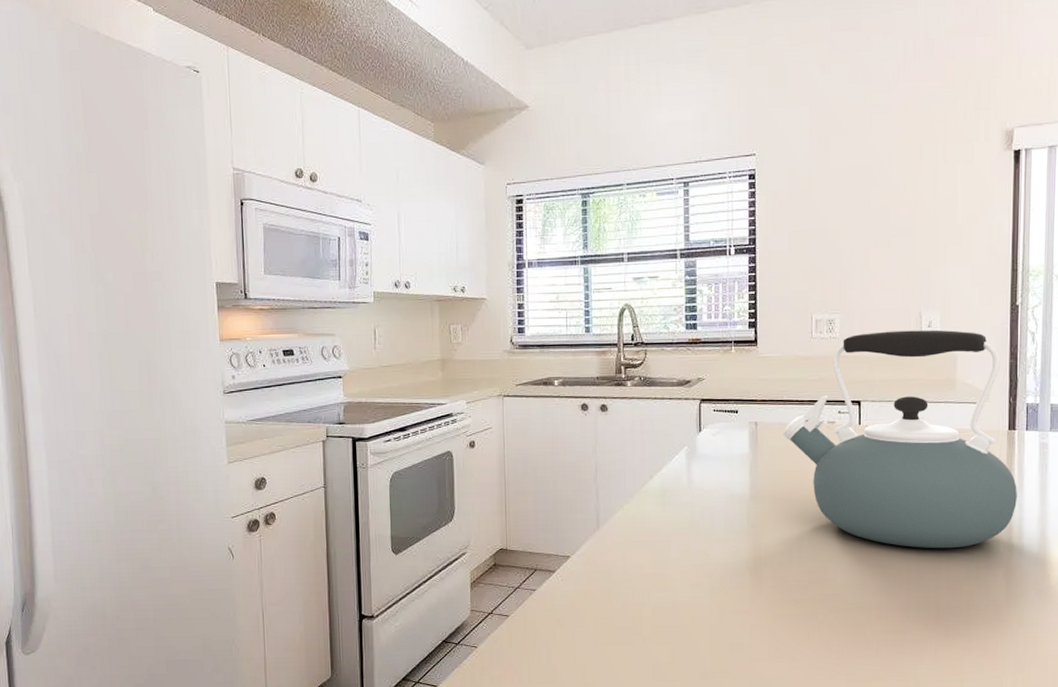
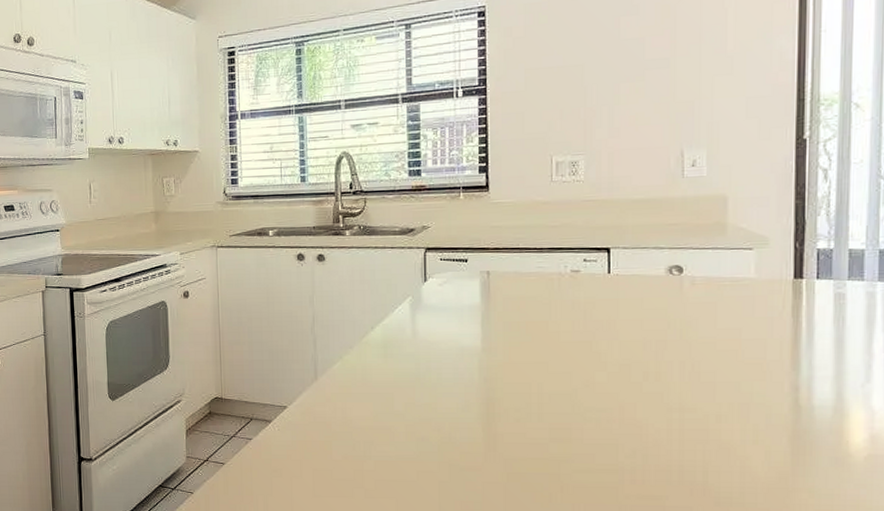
kettle: present [783,329,1017,549] -> none [520,169,805,409]

